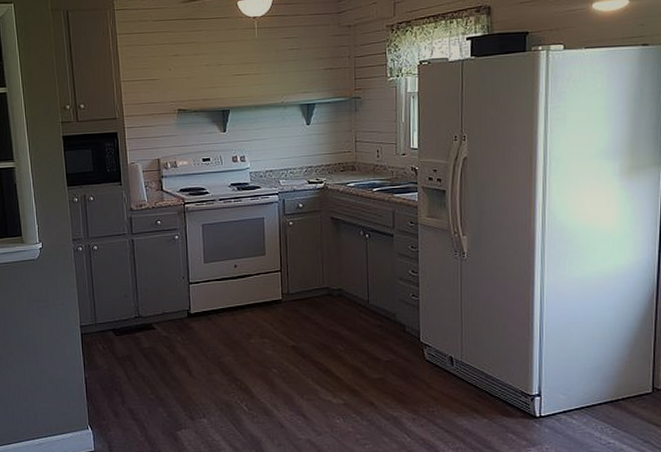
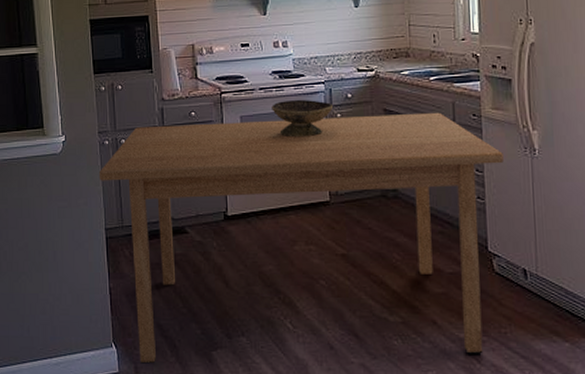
table: none [73,220,436,443] -> present [98,112,503,364]
decorative bowl: none [230,209,287,244] -> present [272,99,334,138]

